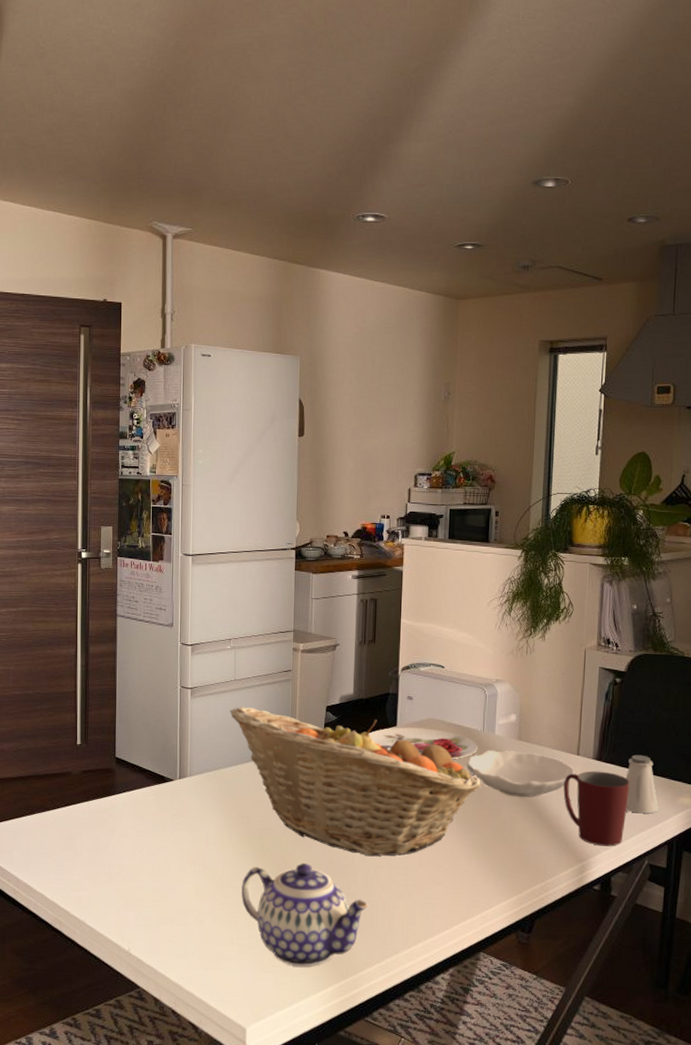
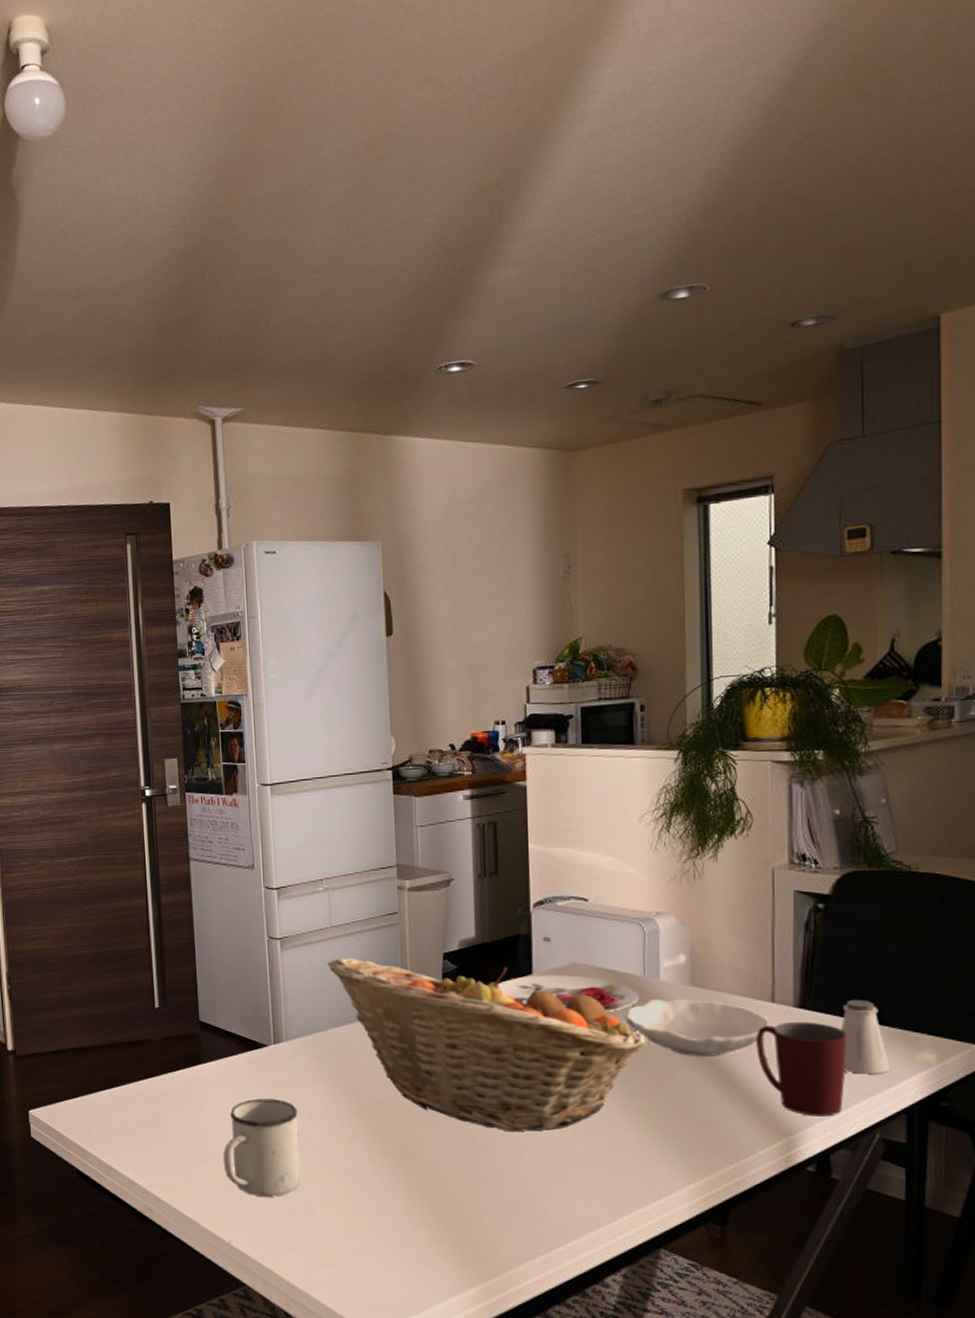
mug: none [128,825,196,911] -> present [223,1098,300,1197]
teapot: present [241,862,369,967] -> none [355,1140,513,1264]

